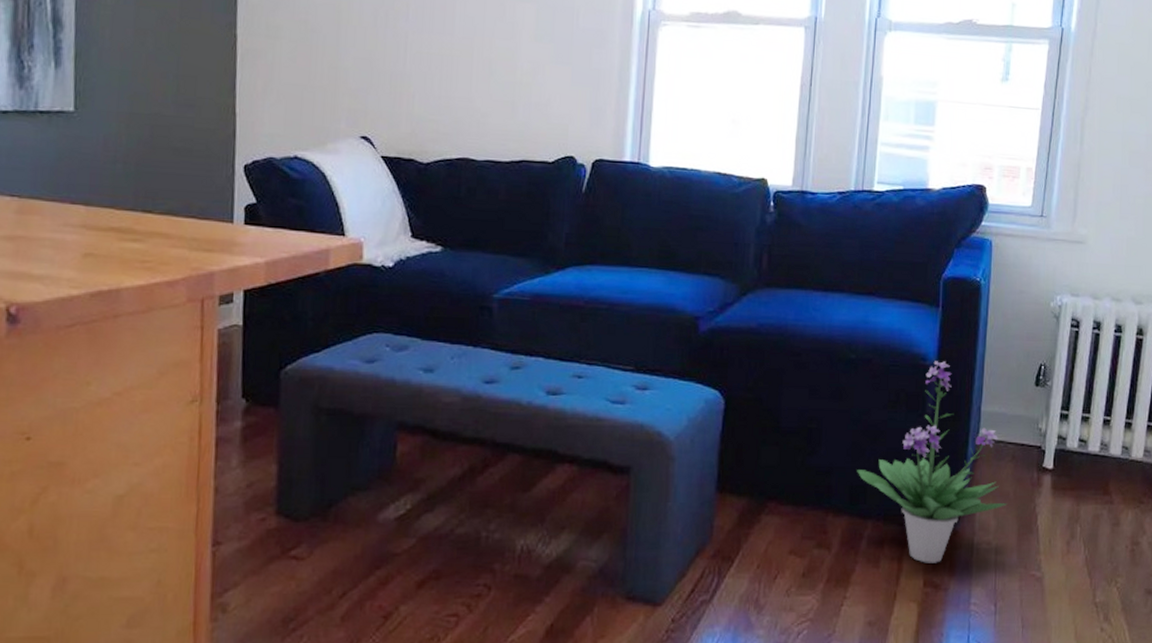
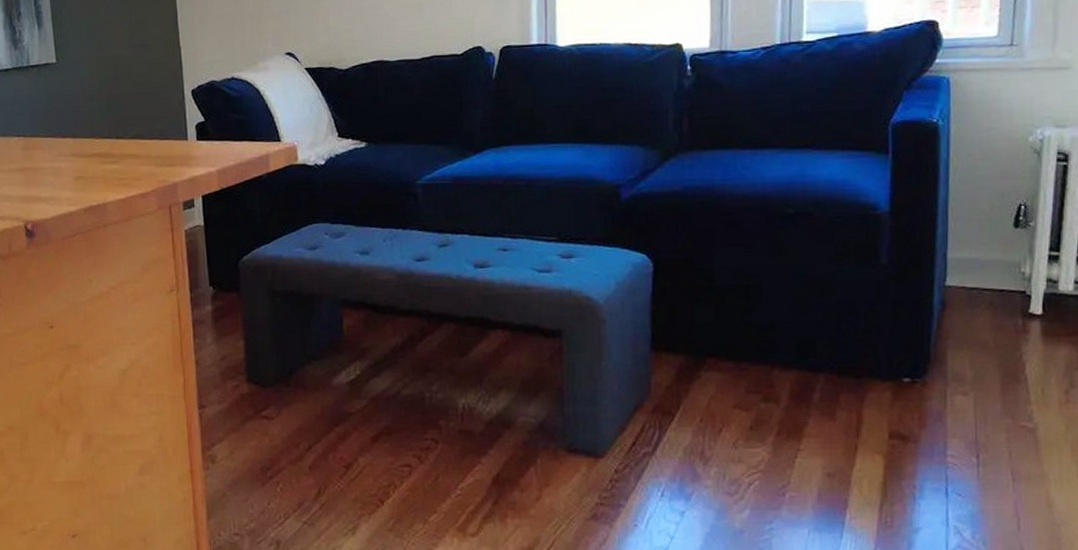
potted plant: present [857,361,1008,563] -> none [803,209,987,415]

